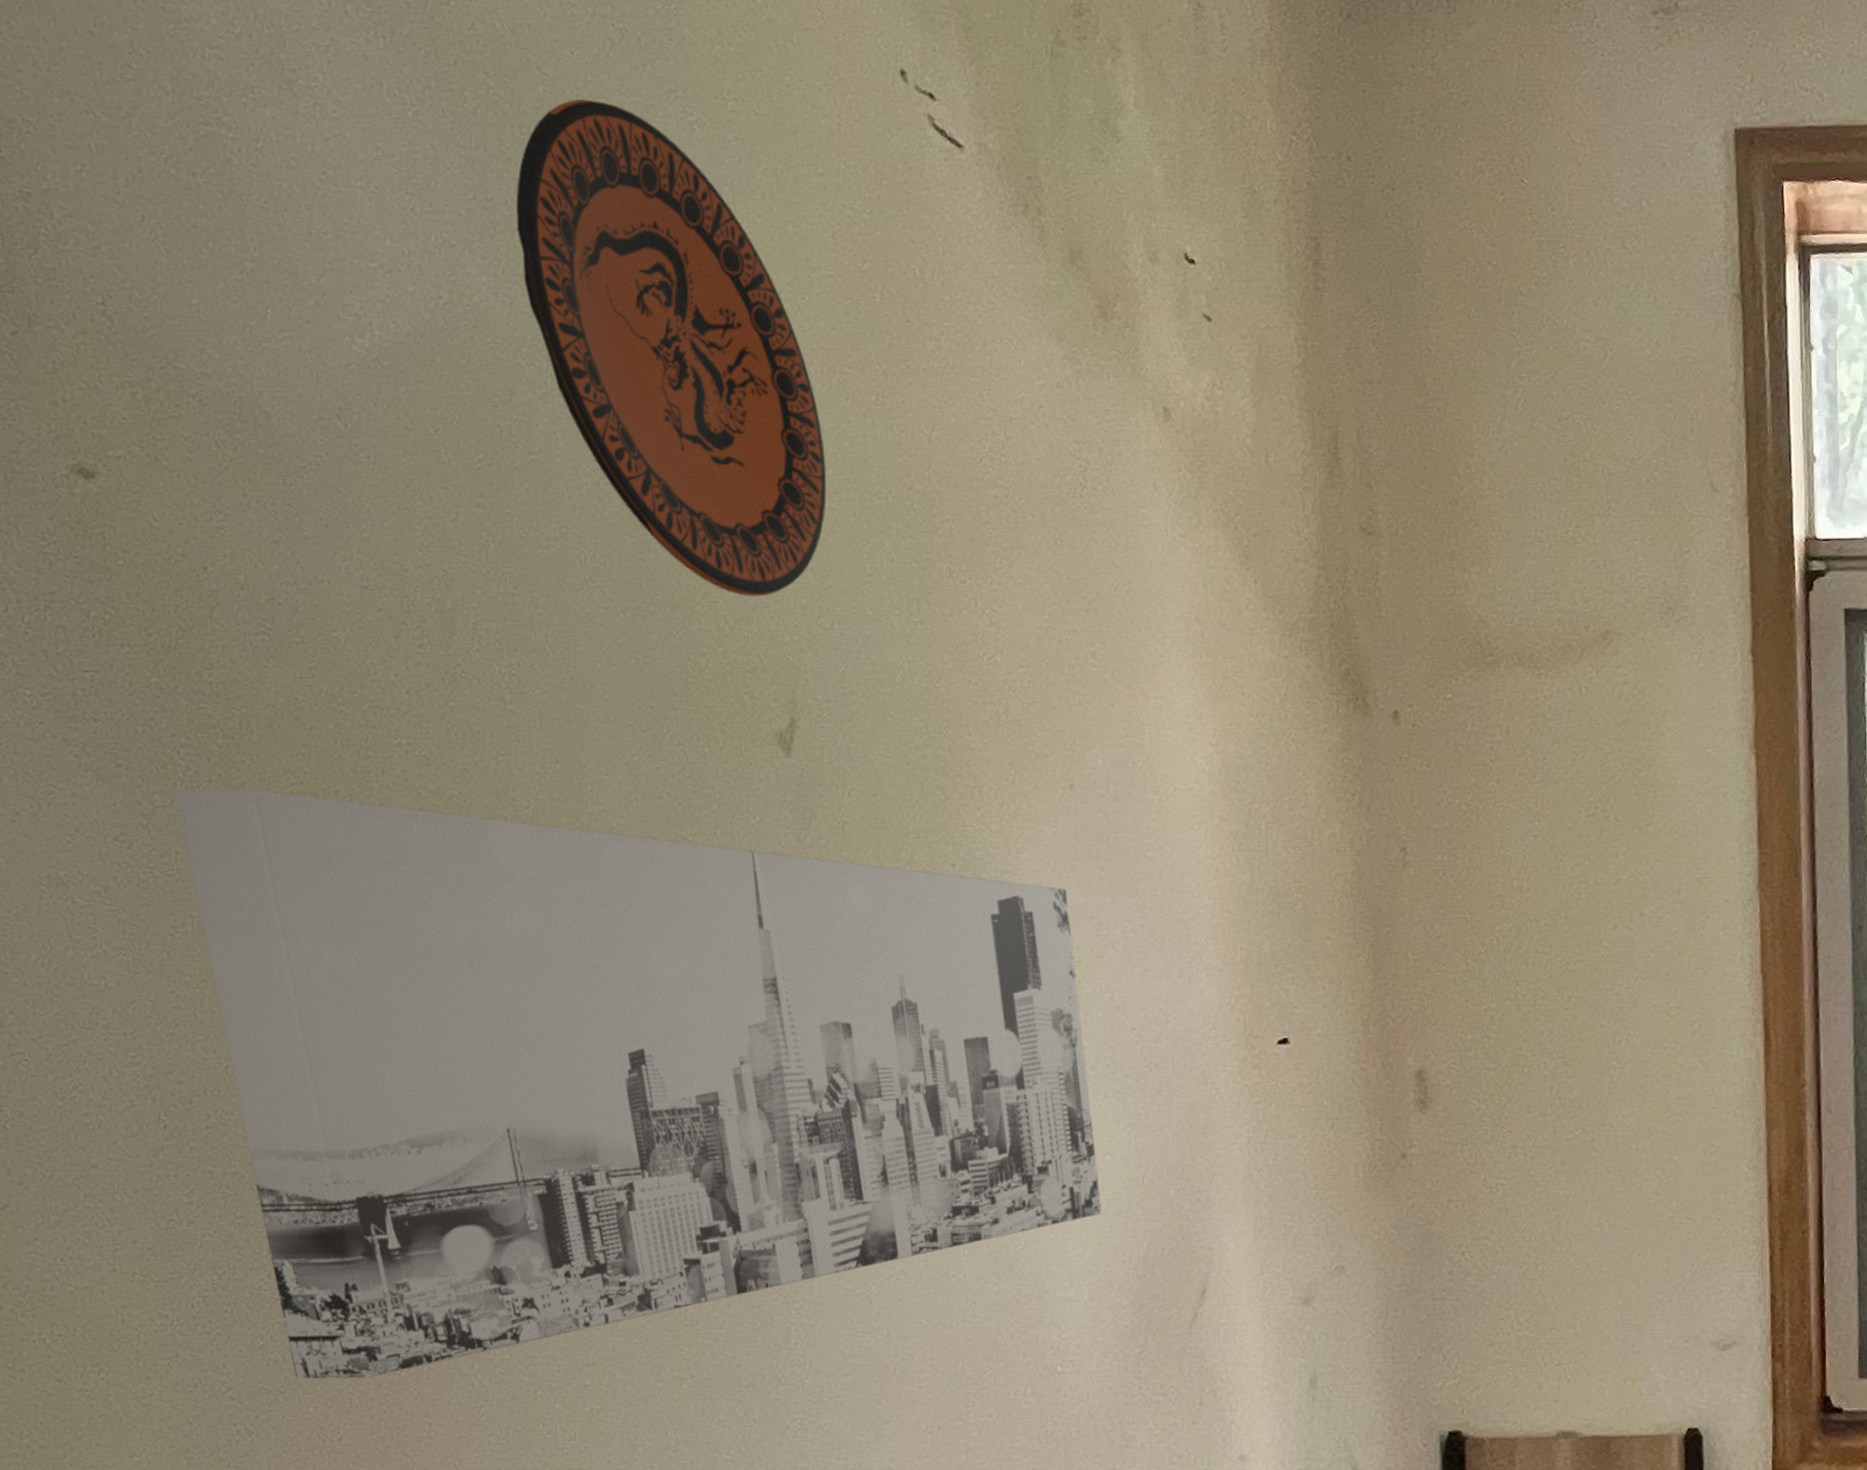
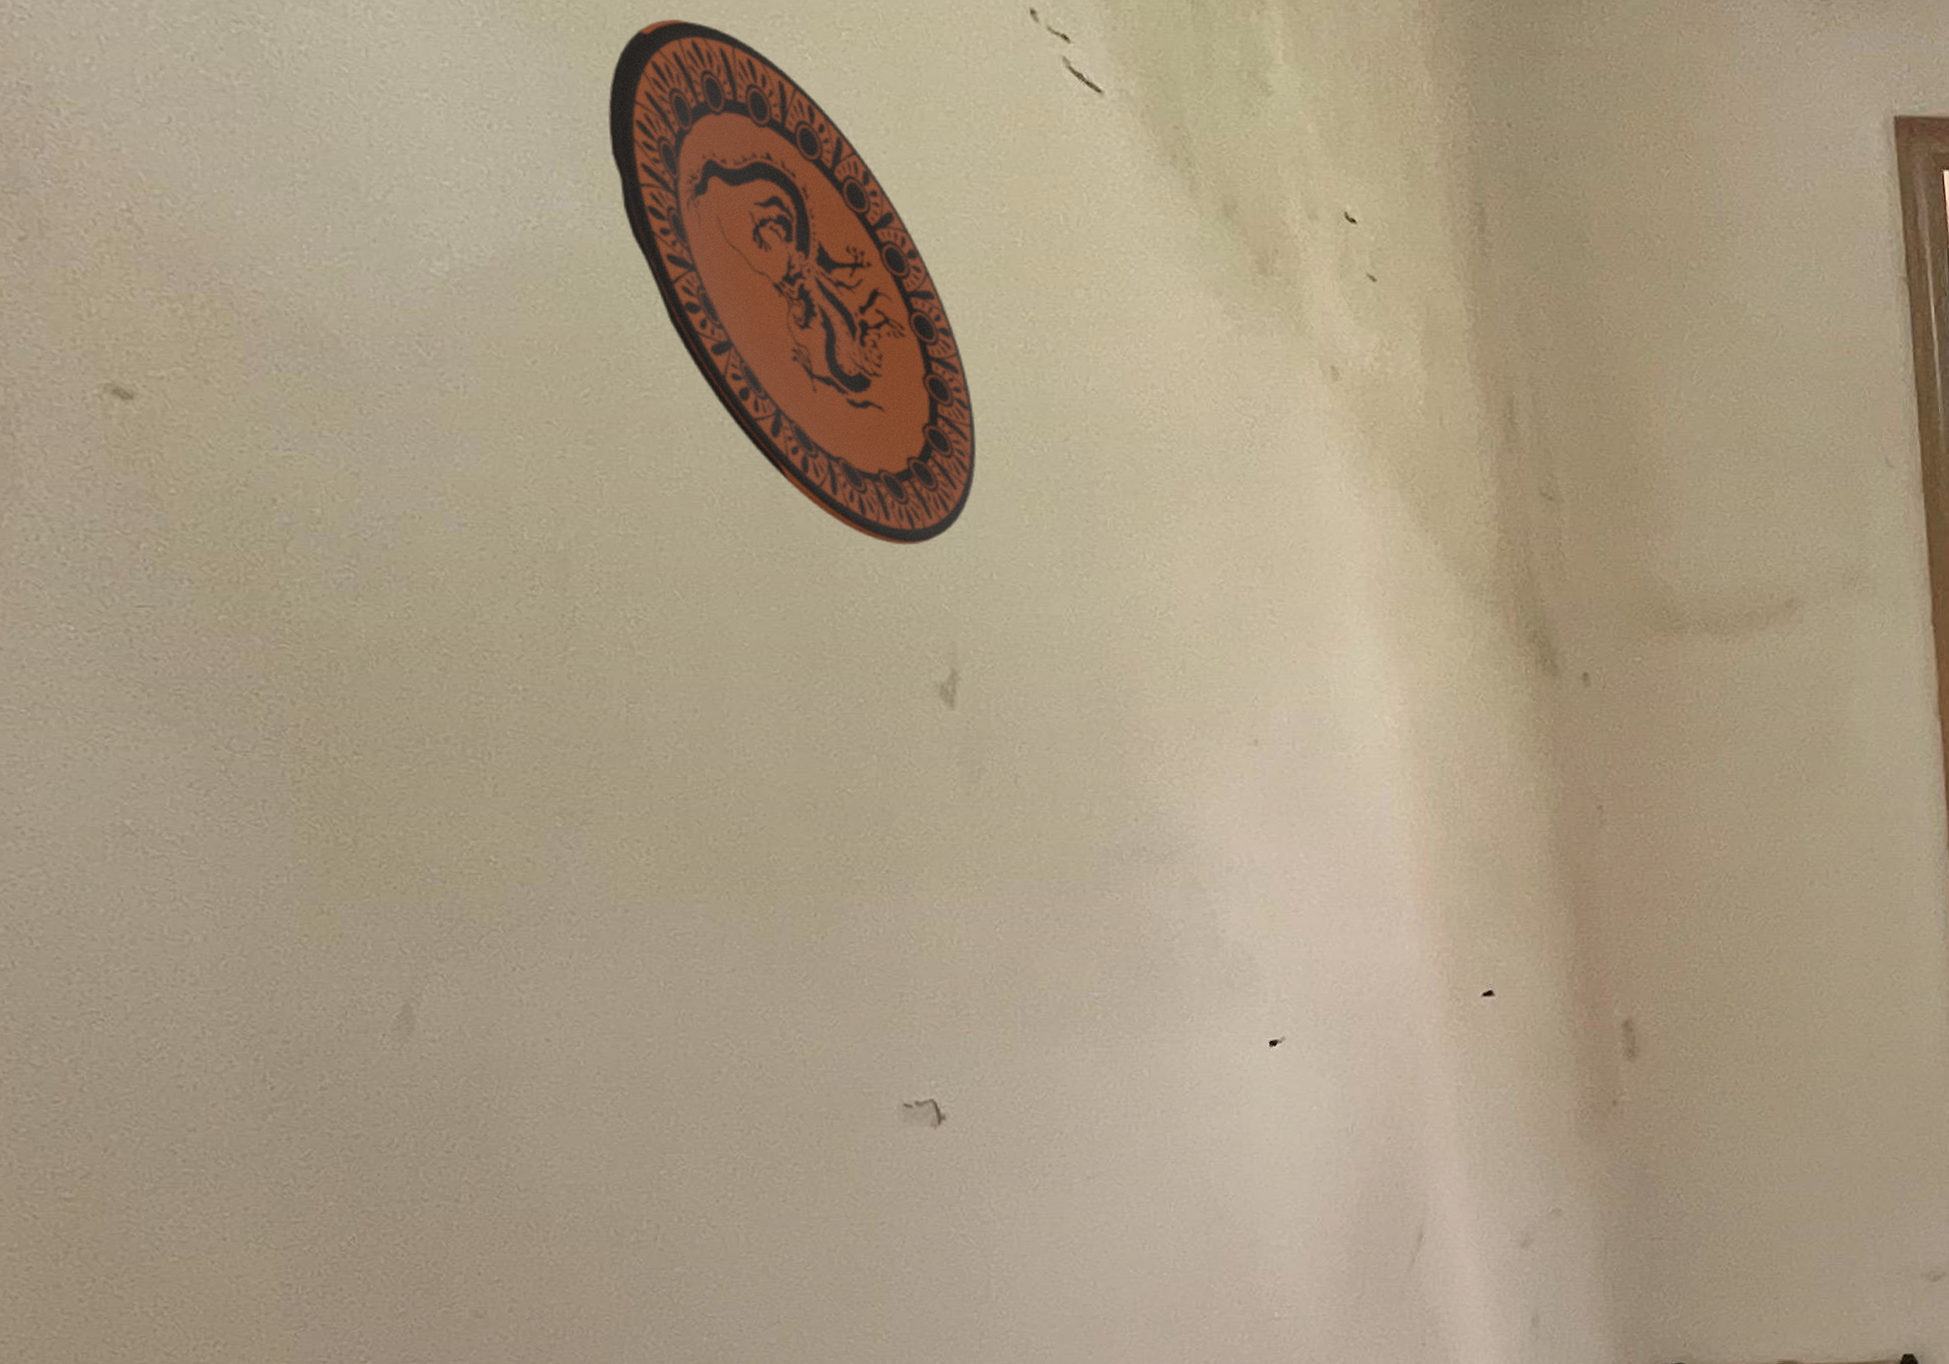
wall art: present [174,789,1102,1379] -> none [256,734,1312,1346]

